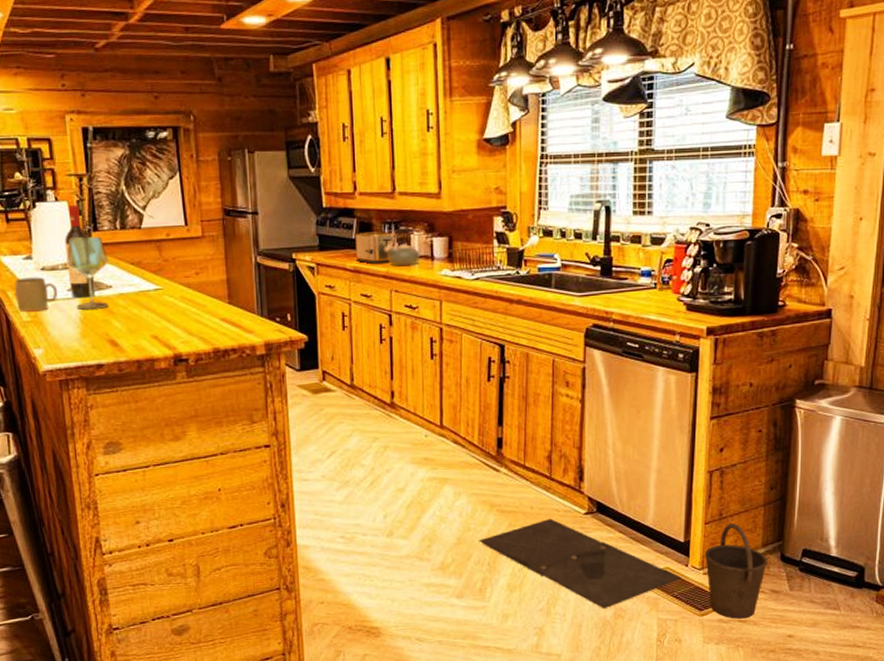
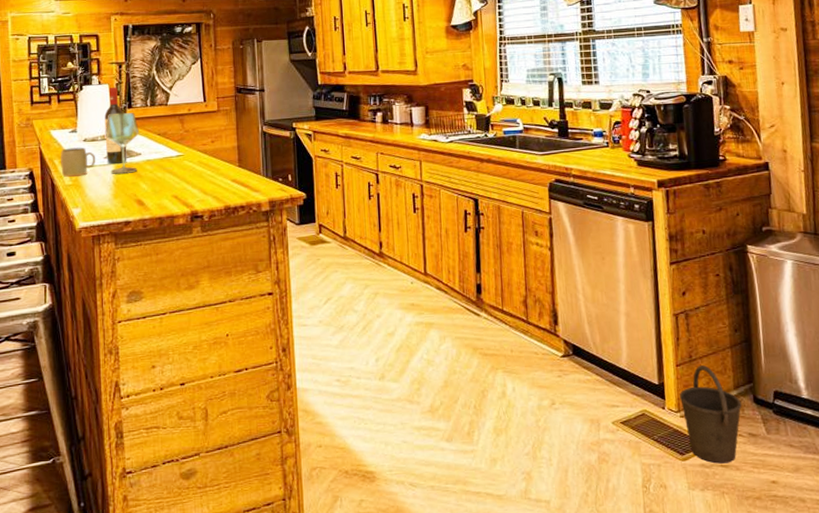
toaster: present [355,231,397,265] -> none [346,103,381,131]
kettle: present [385,227,421,267] -> none [371,99,402,133]
door mat: present [479,518,682,609] -> none [464,361,660,453]

